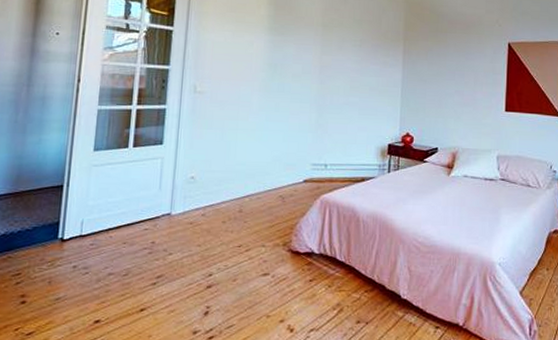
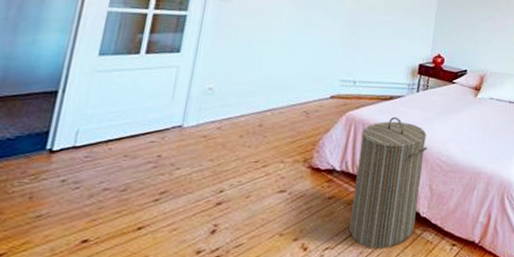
laundry hamper: none [332,198,403,330] -> present [349,116,427,248]

